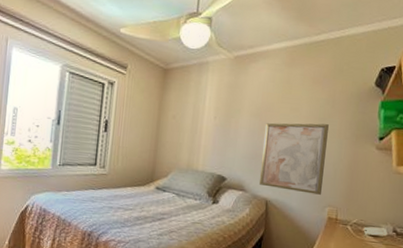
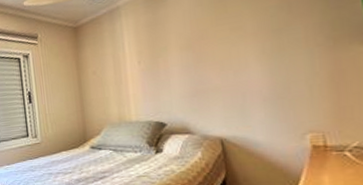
wall art: present [258,123,329,195] -> none [200,34,295,124]

